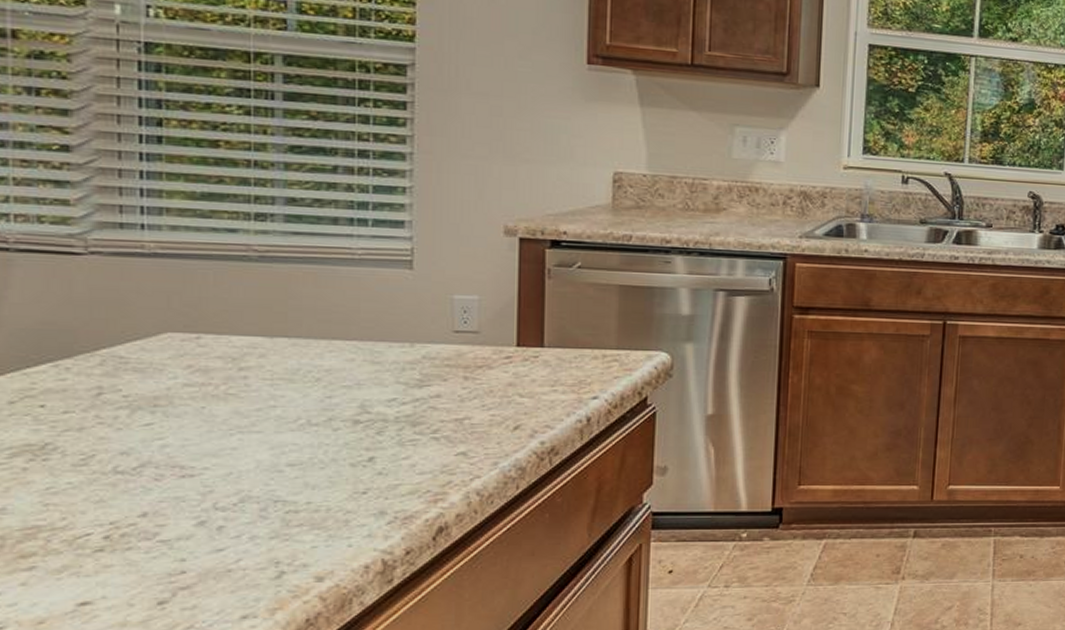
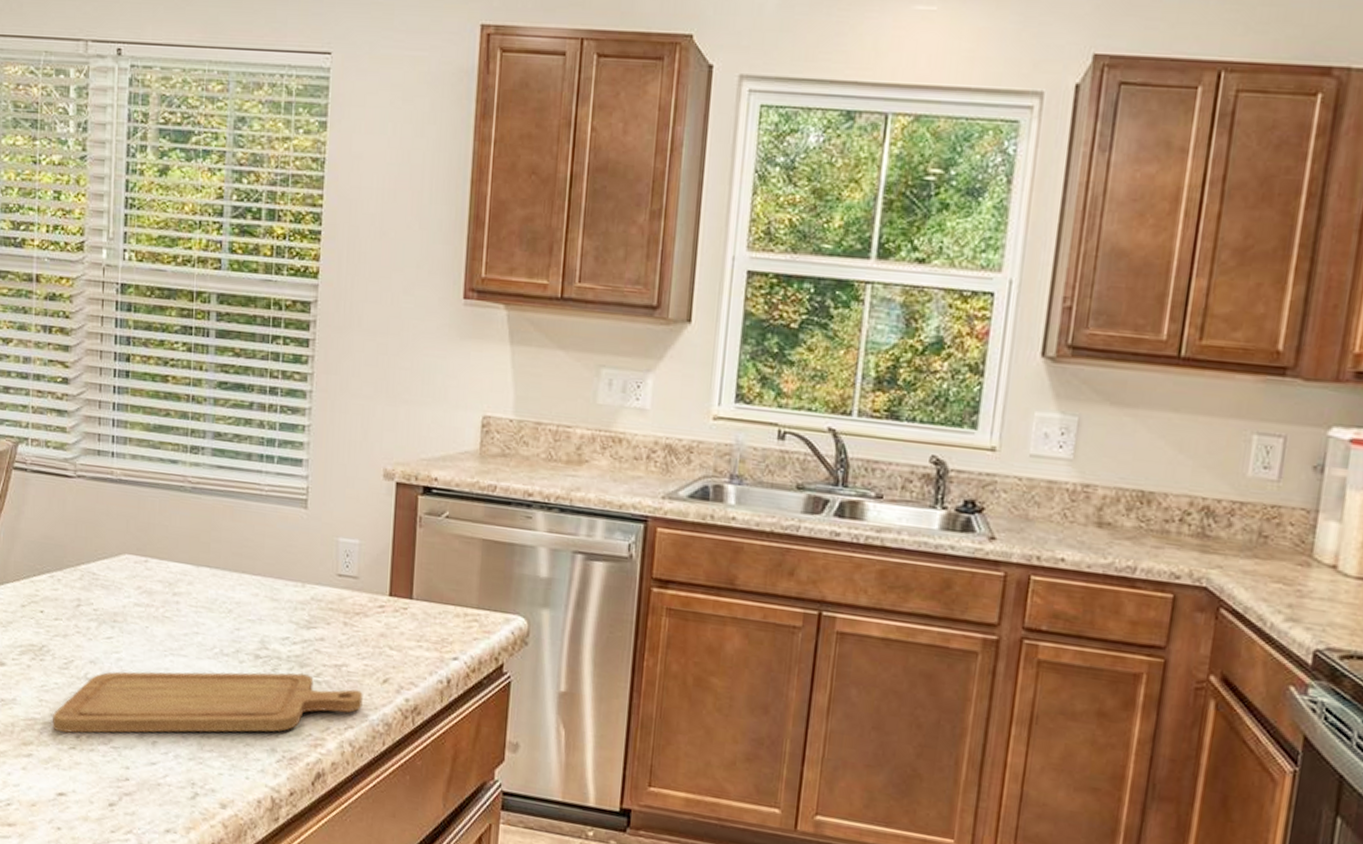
chopping board: none [66,433,491,536] -> present [53,671,363,733]

